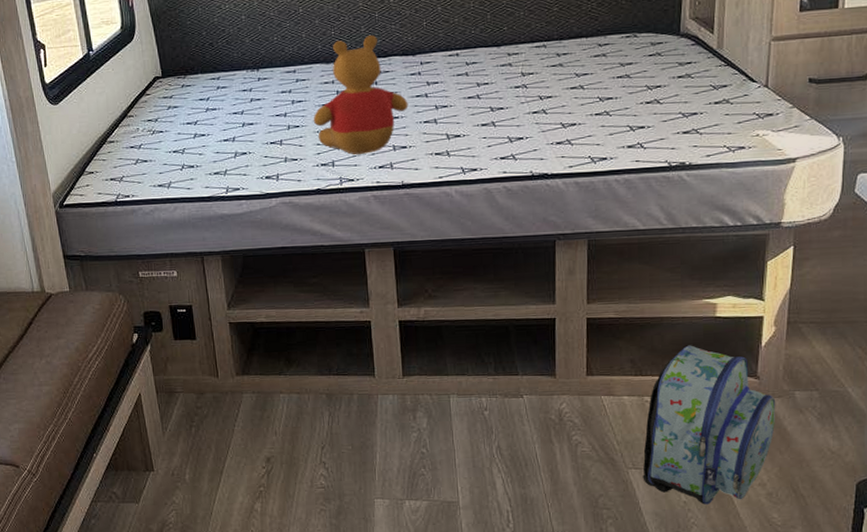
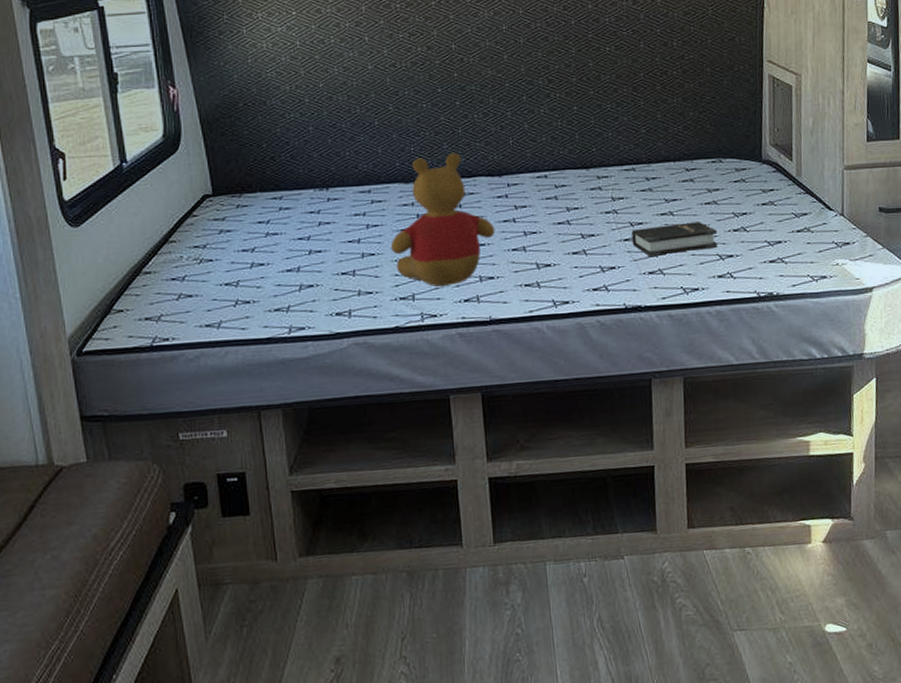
hardback book: none [540,95,629,128] -> present [631,222,718,256]
backpack: present [643,345,776,505] -> none [748,487,870,664]

